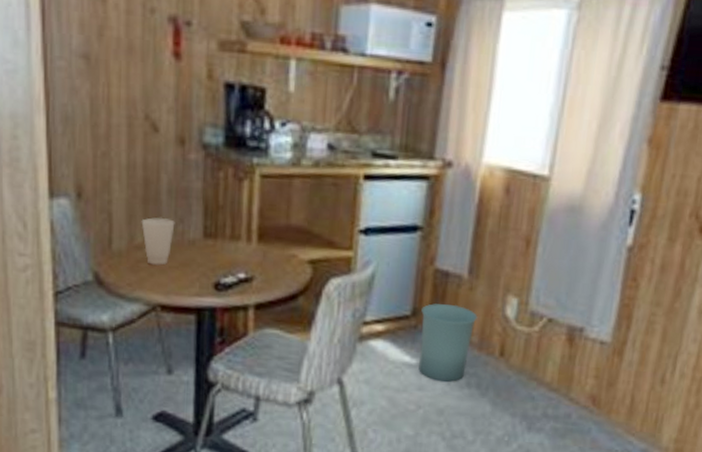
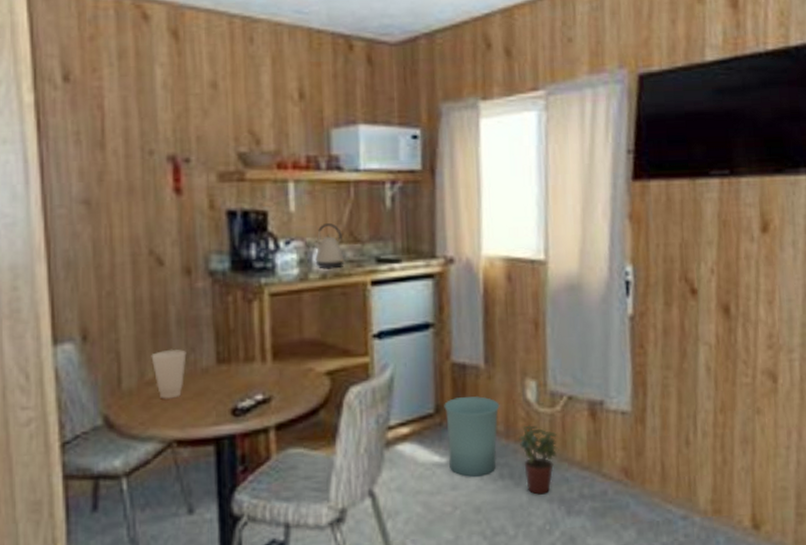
kettle: none [309,109,340,158] -> present [313,223,344,269]
potted plant: none [491,340,531,408] -> present [518,425,559,495]

